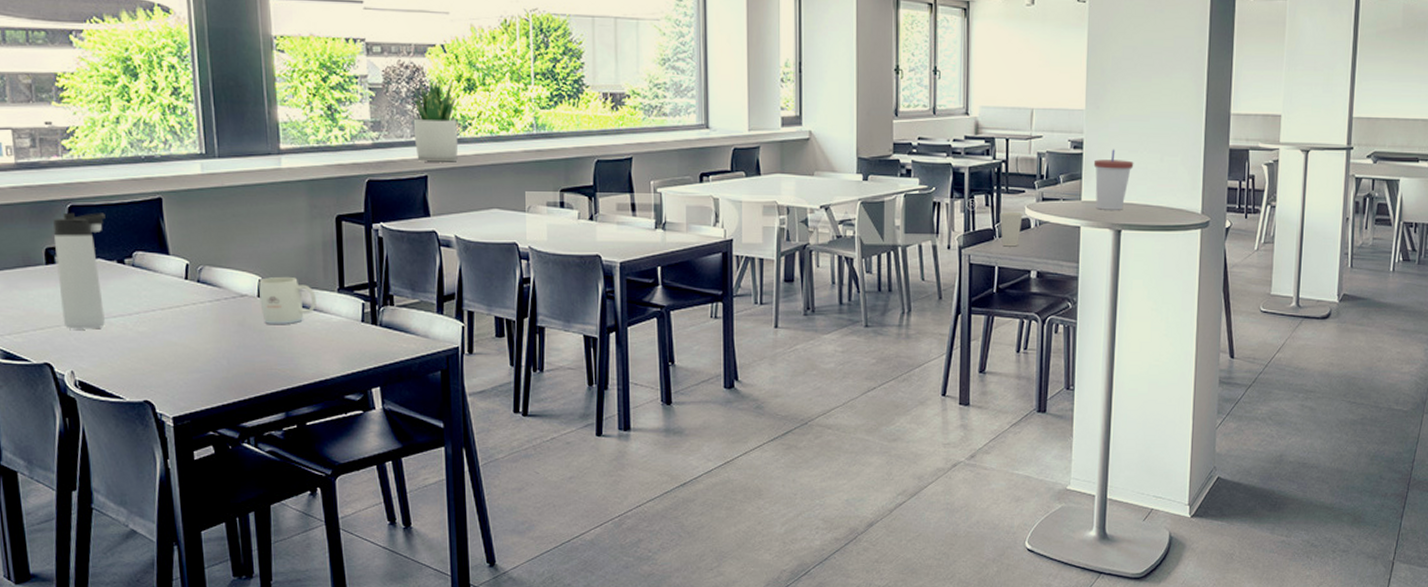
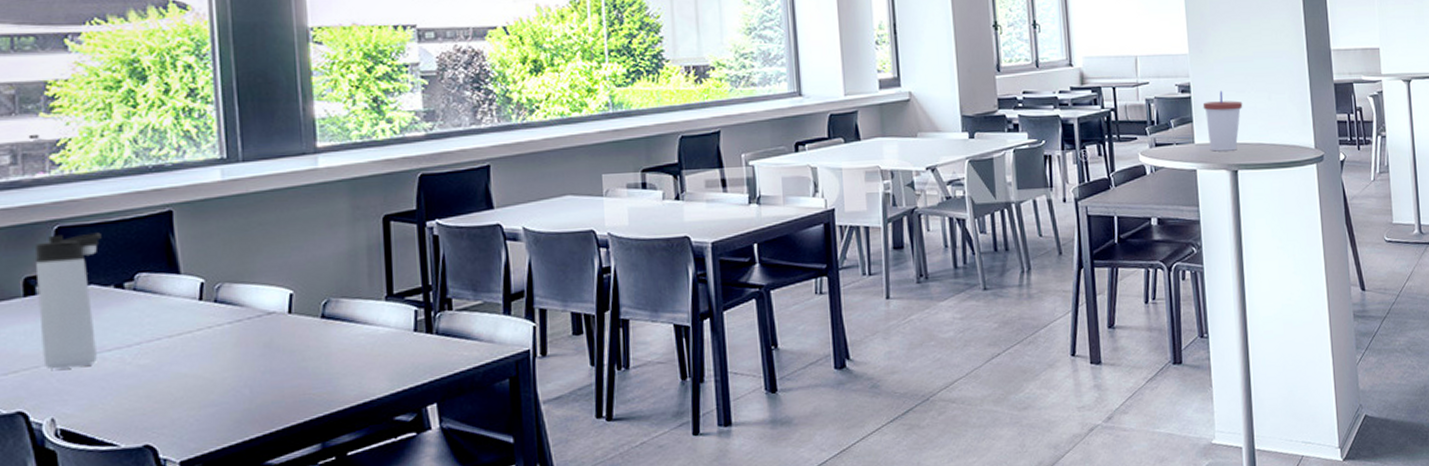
mug: present [259,276,316,325] -> none [290,287,360,344]
planter: present [413,79,459,162] -> none [472,62,525,151]
cup: present [999,212,1023,247] -> none [1113,160,1137,196]

